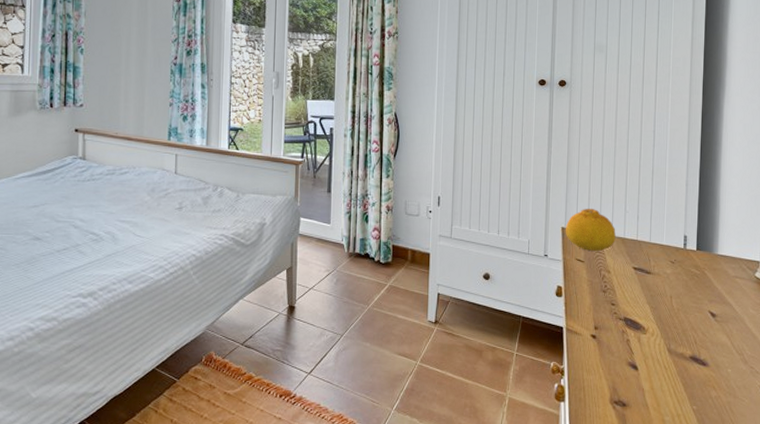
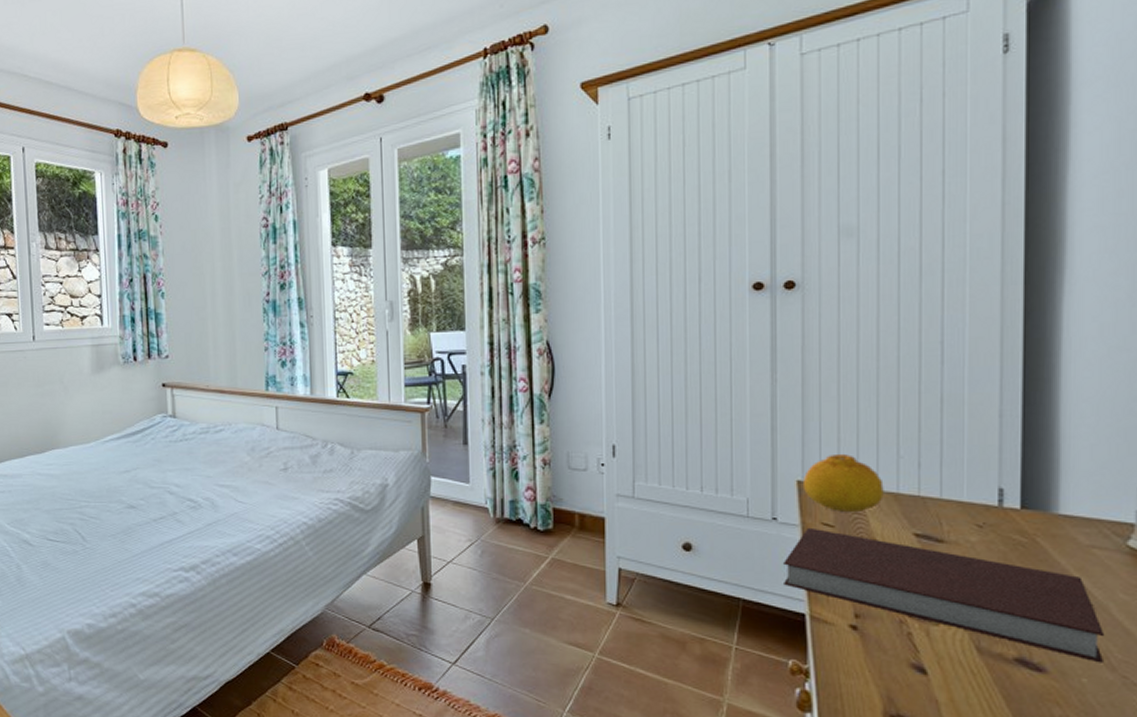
notebook: none [550,262,742,358] -> present [784,527,1105,663]

